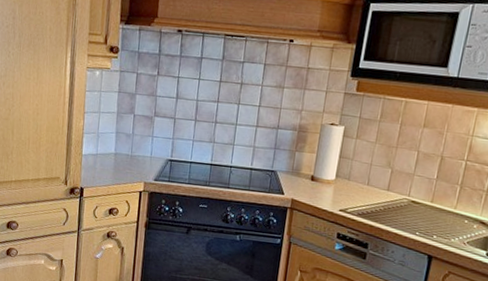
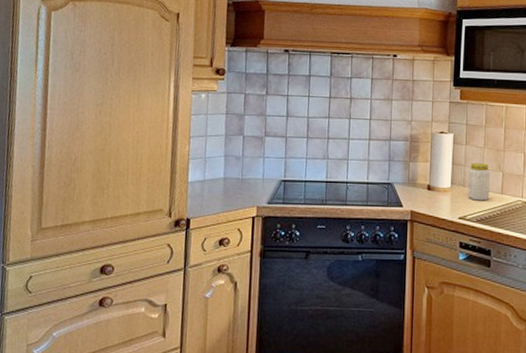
jar: none [352,157,378,196] -> present [468,162,490,201]

